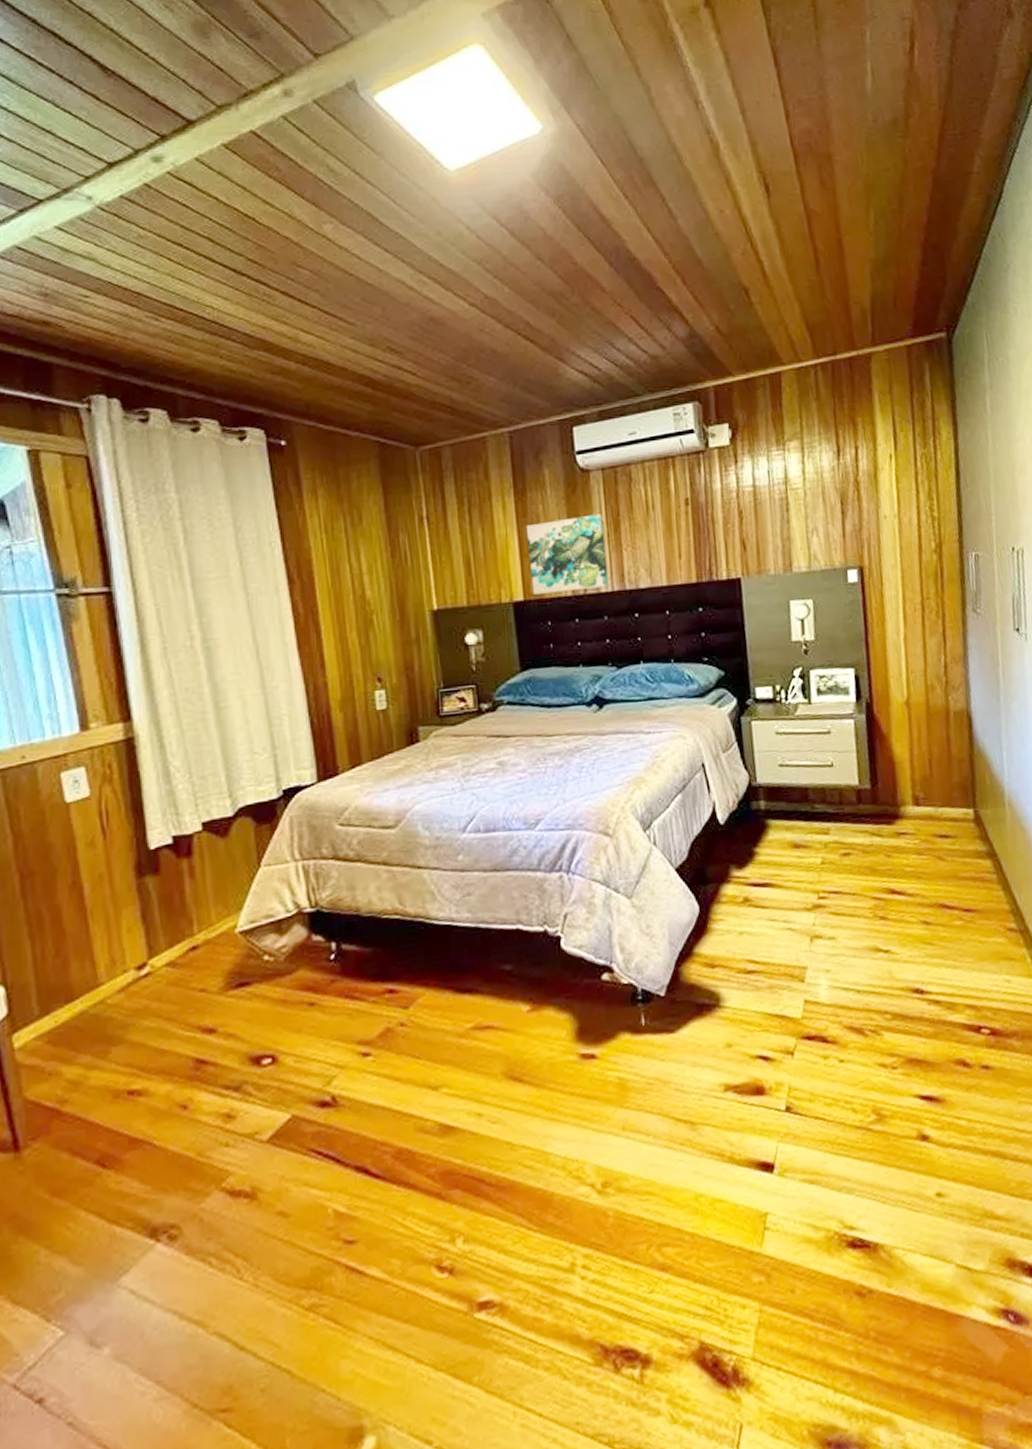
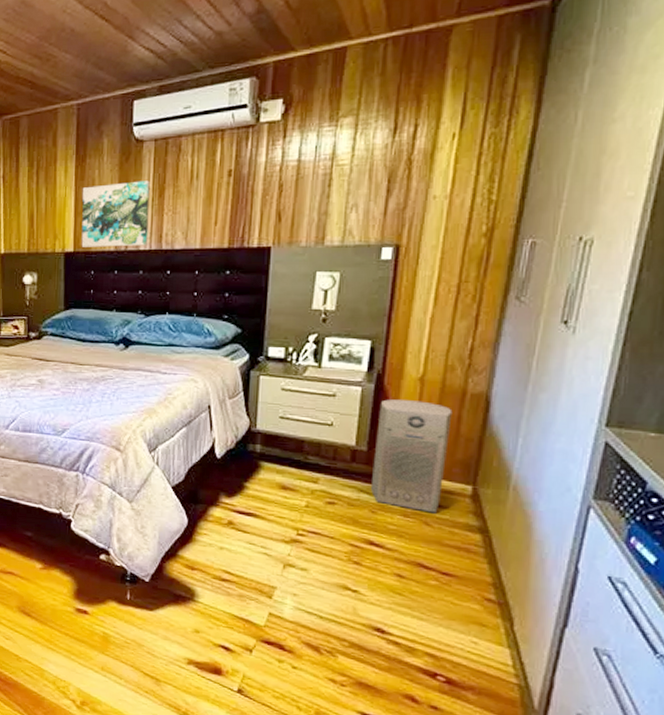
air purifier: none [874,726,948,846] -> present [370,399,453,514]

